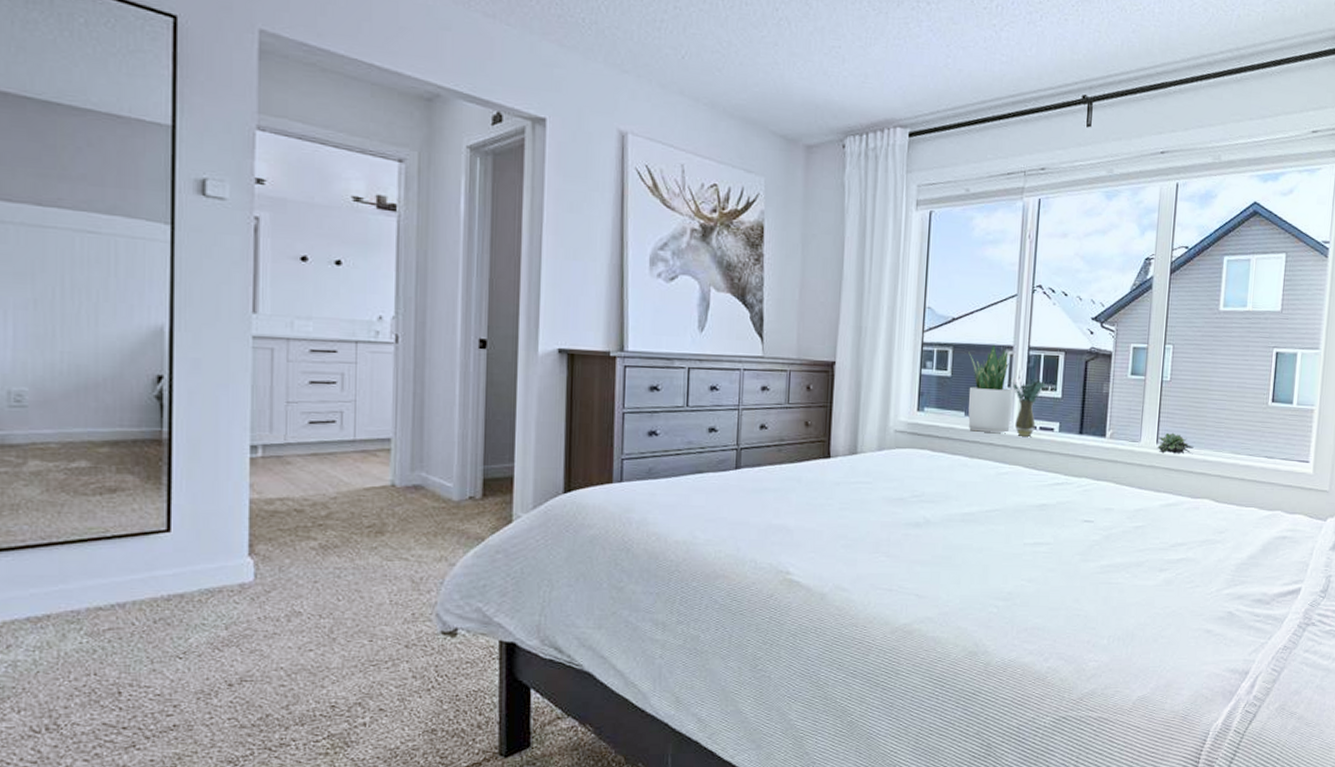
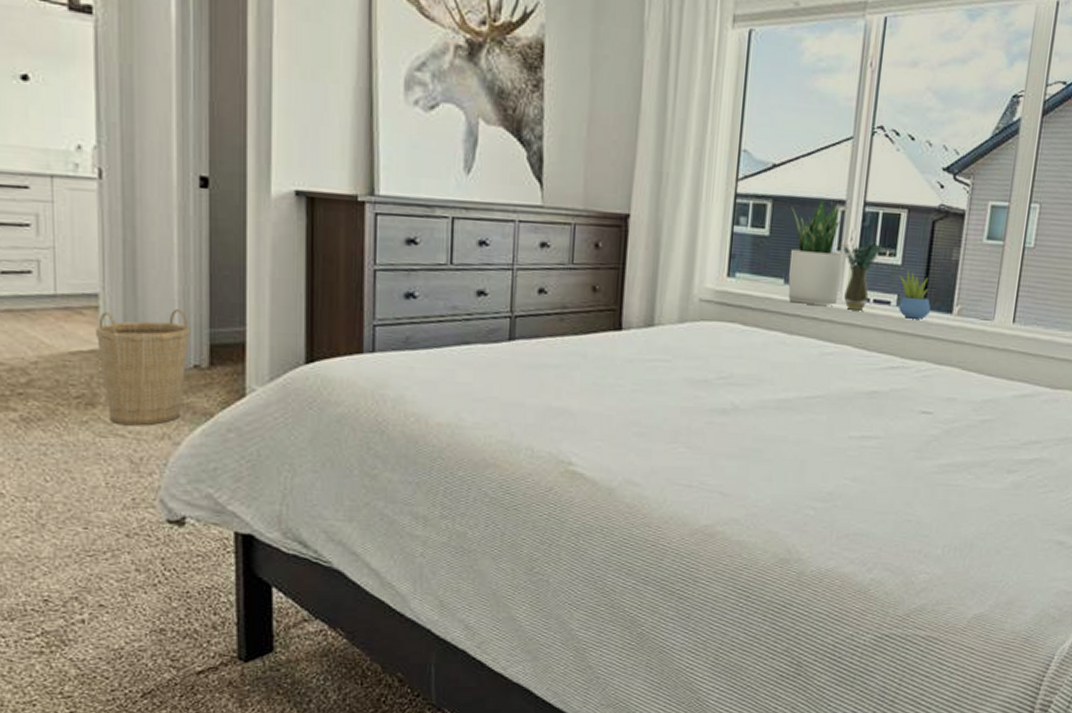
basket: none [386,450,468,550] -> present [94,309,191,426]
succulent plant: none [1060,402,1088,443] -> present [898,270,931,319]
succulent plant: present [1157,432,1194,454] -> none [1013,310,1057,337]

